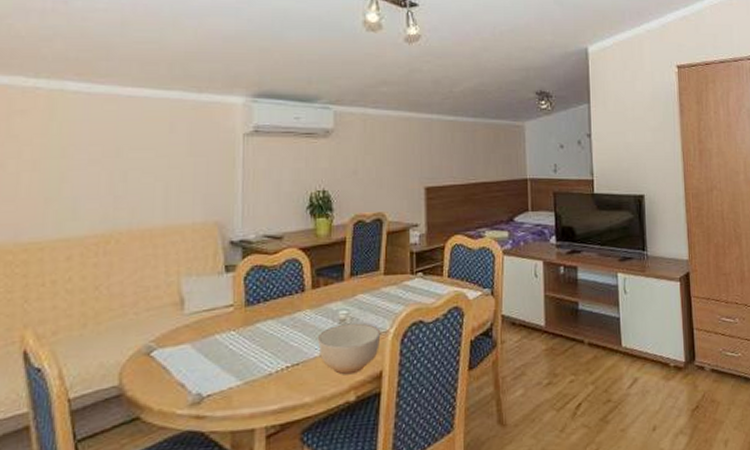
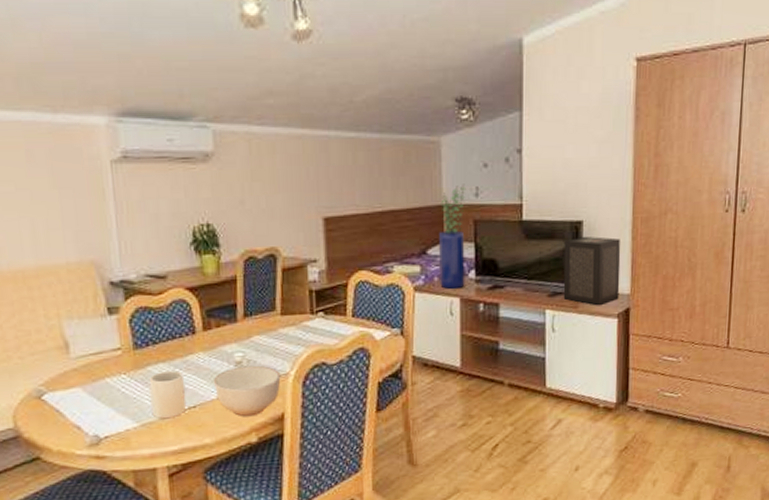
mug: none [256,328,291,377] -> present [149,371,187,419]
vase: none [524,161,547,253] -> present [439,184,466,289]
speaker: none [630,209,680,270] -> present [563,237,620,306]

